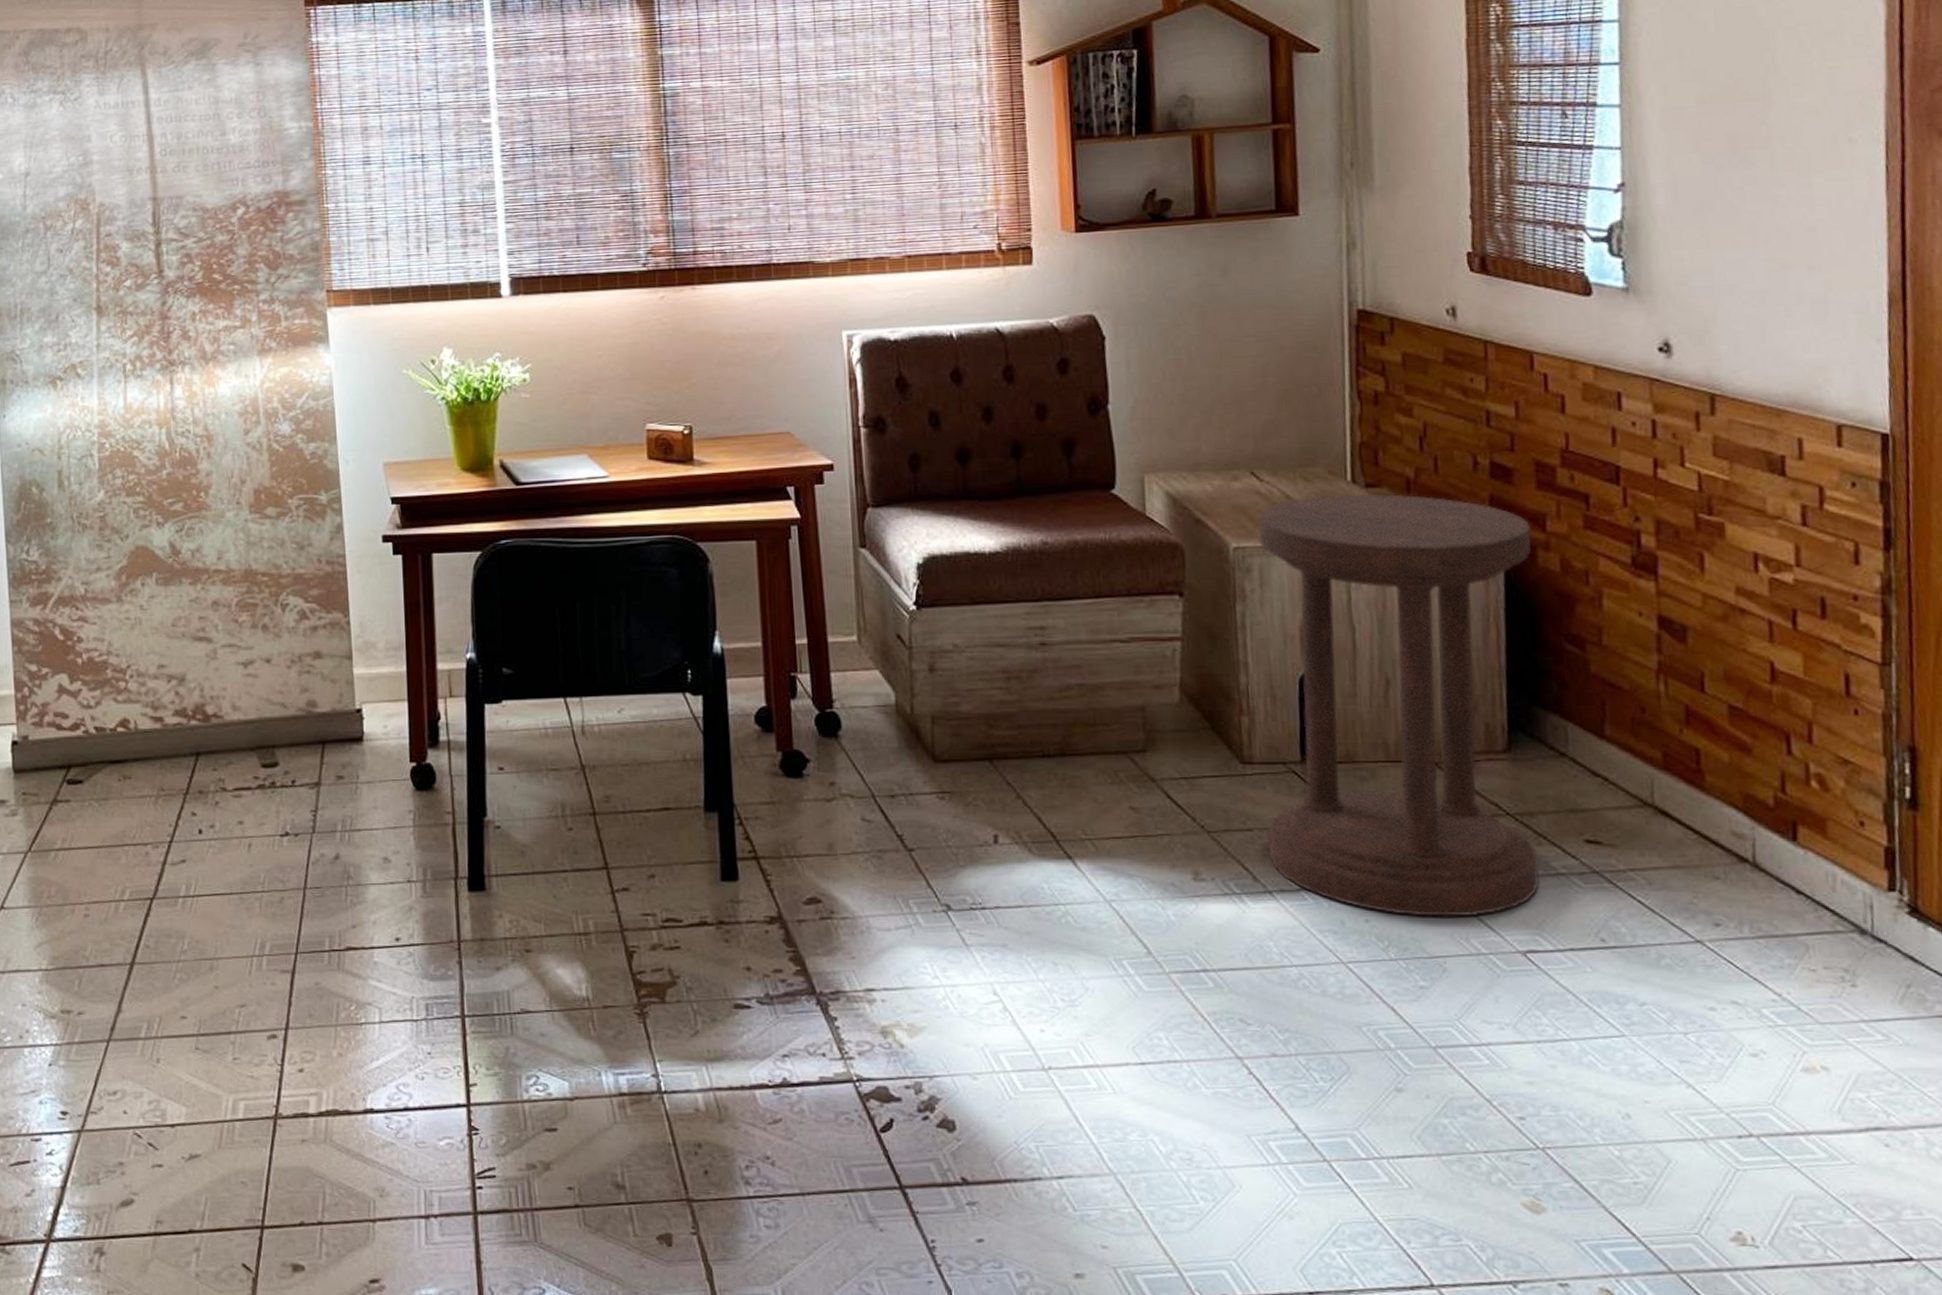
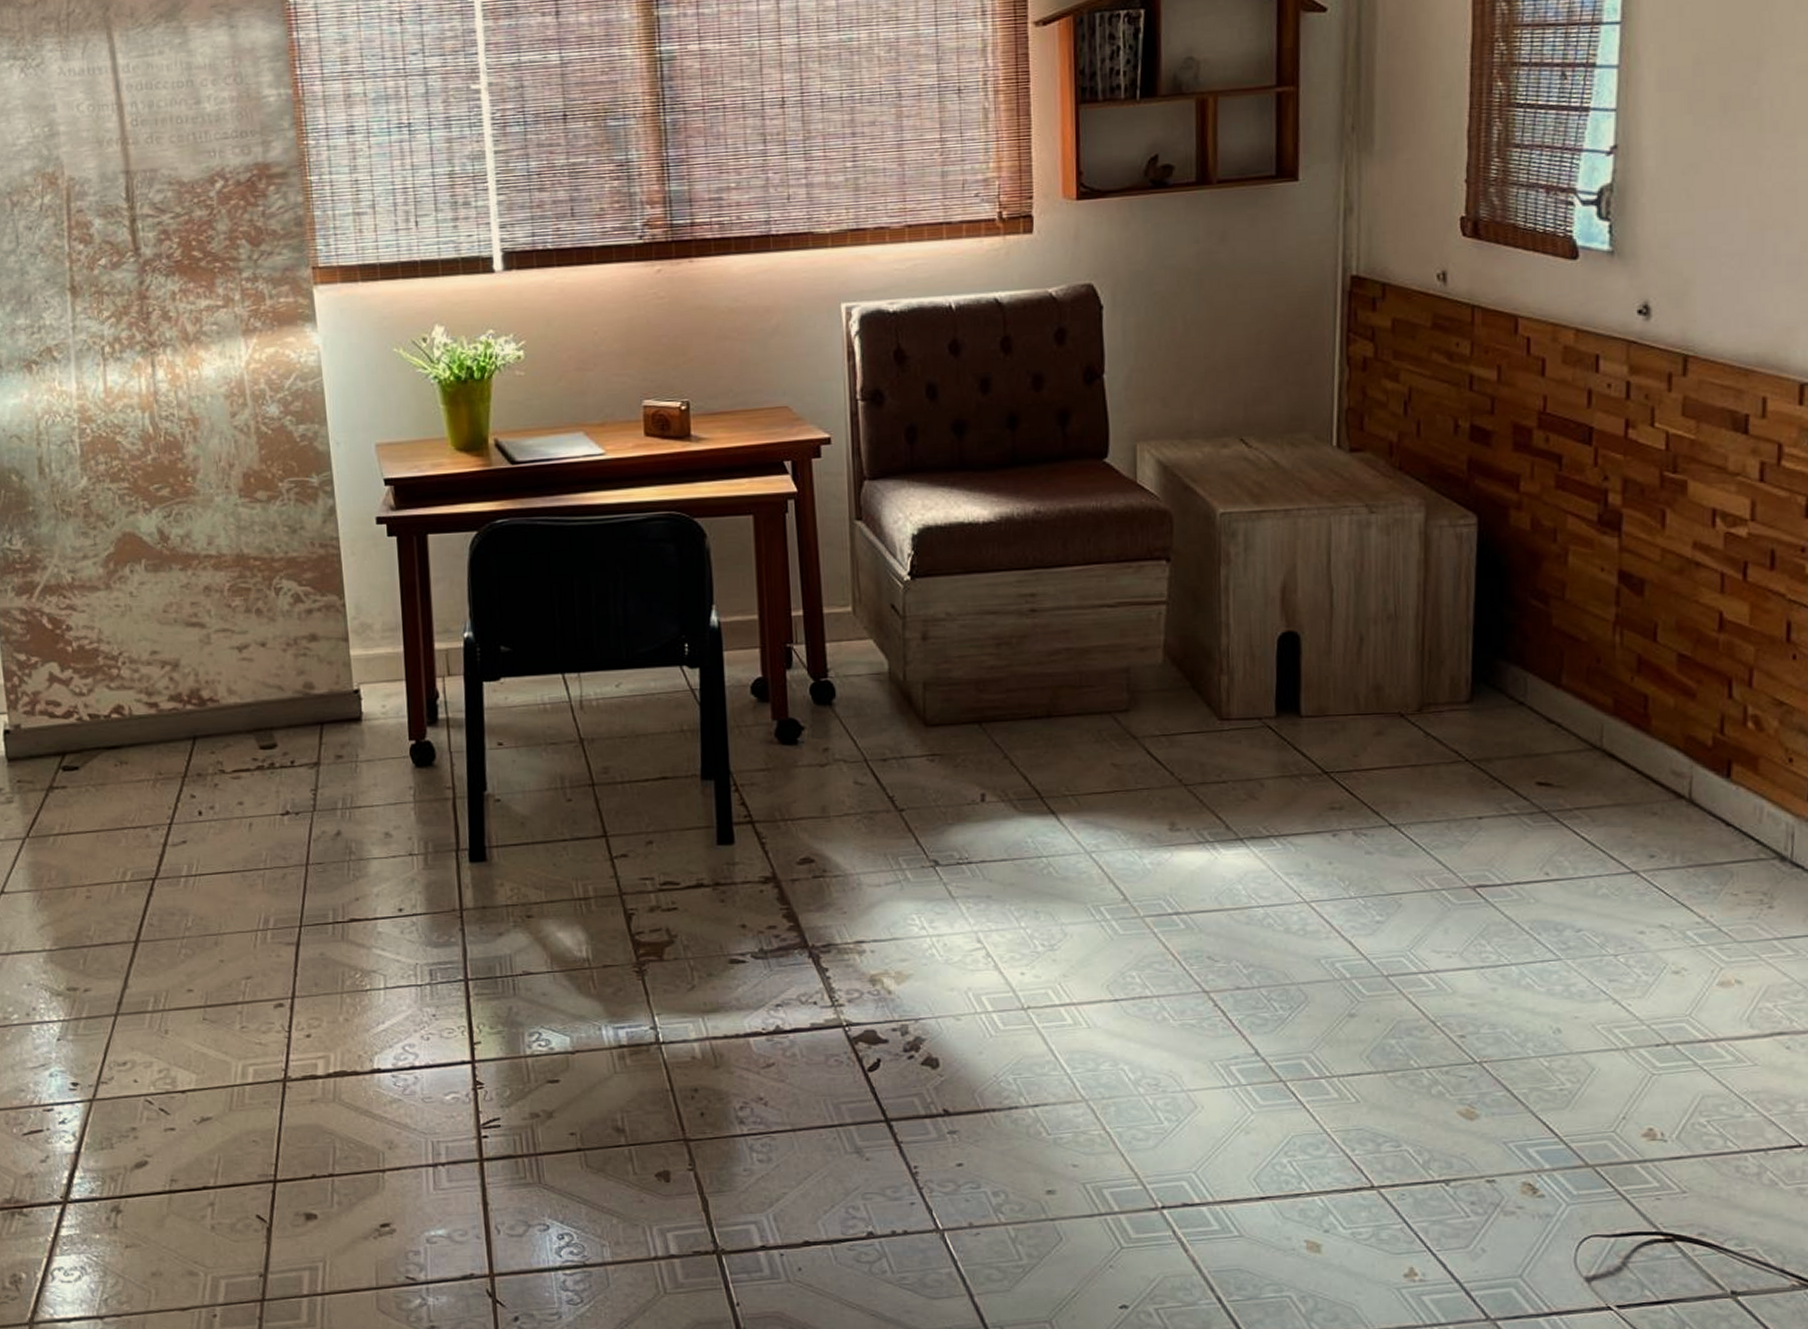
side table: present [1258,493,1541,917] -> none [1241,457,1505,858]

